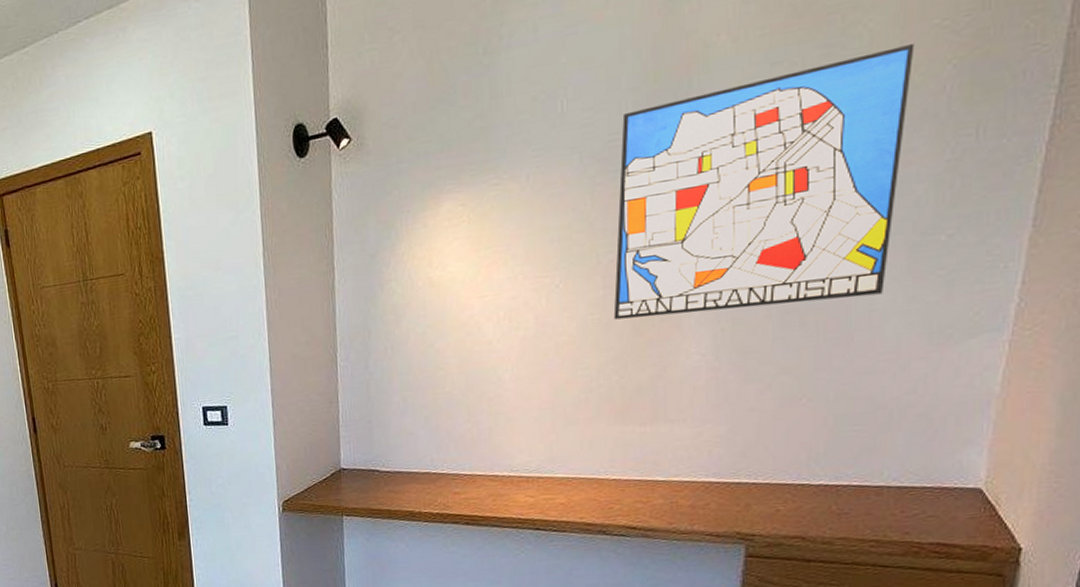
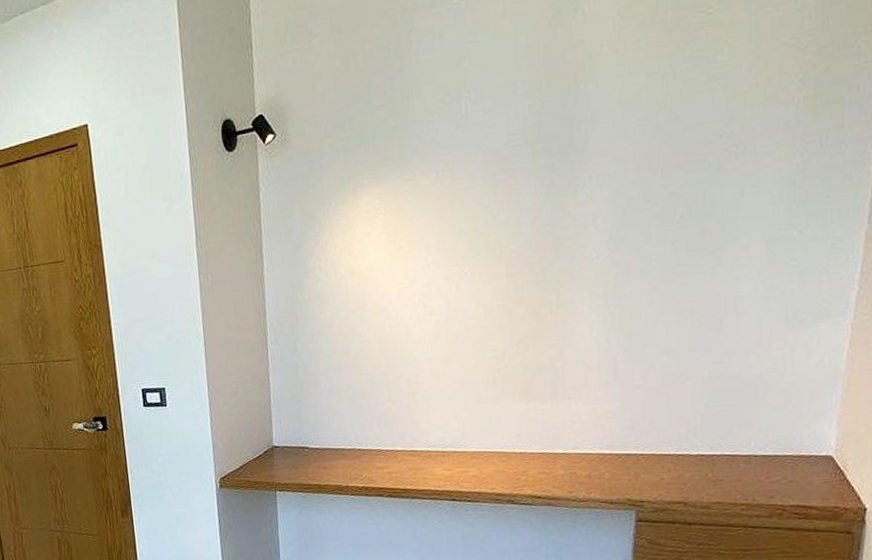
wall art: present [613,44,915,320] -> none [516,59,767,306]

